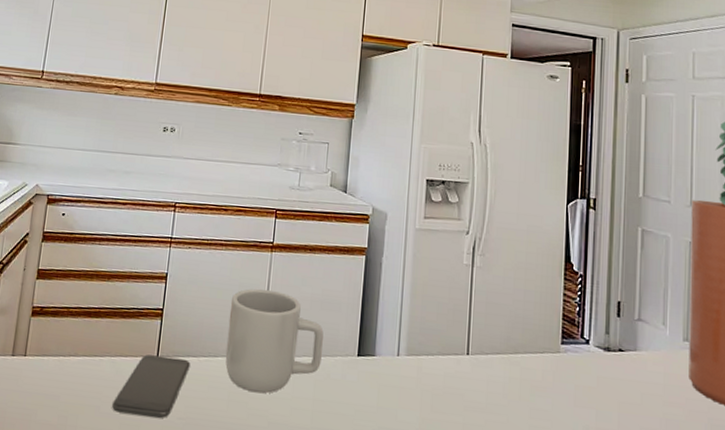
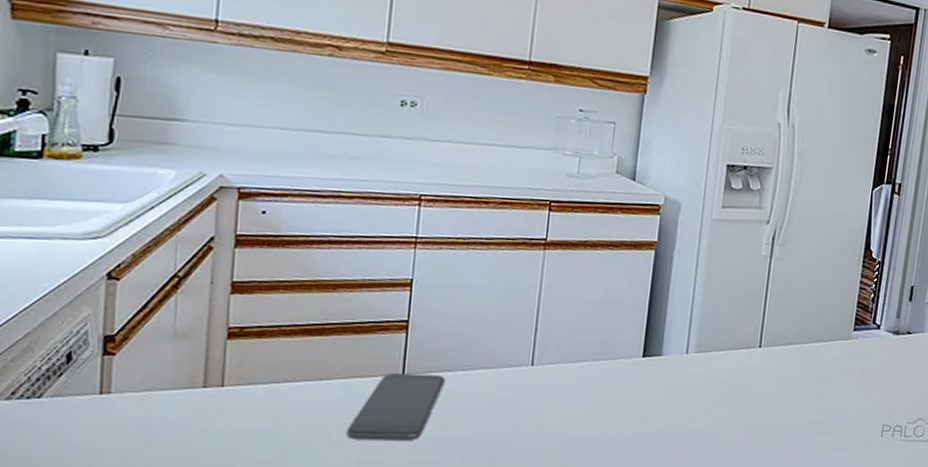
mug: present [225,288,324,394] -> none [488,291,605,404]

